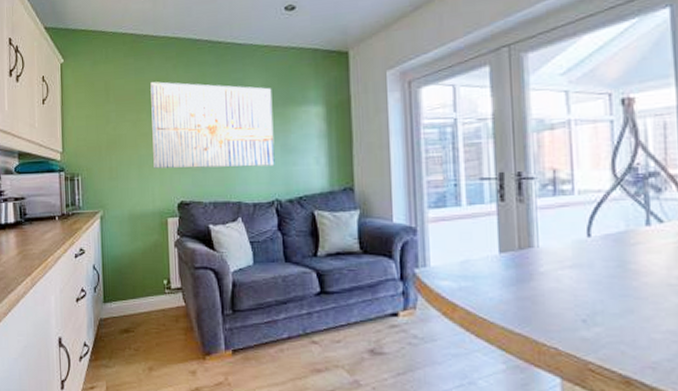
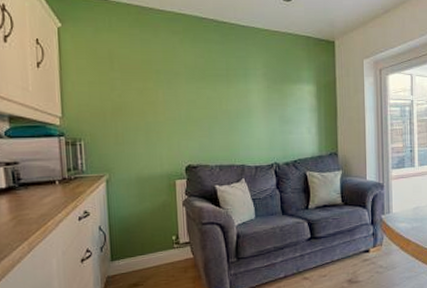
wall art: present [150,81,275,169] -> none [157,54,274,135]

